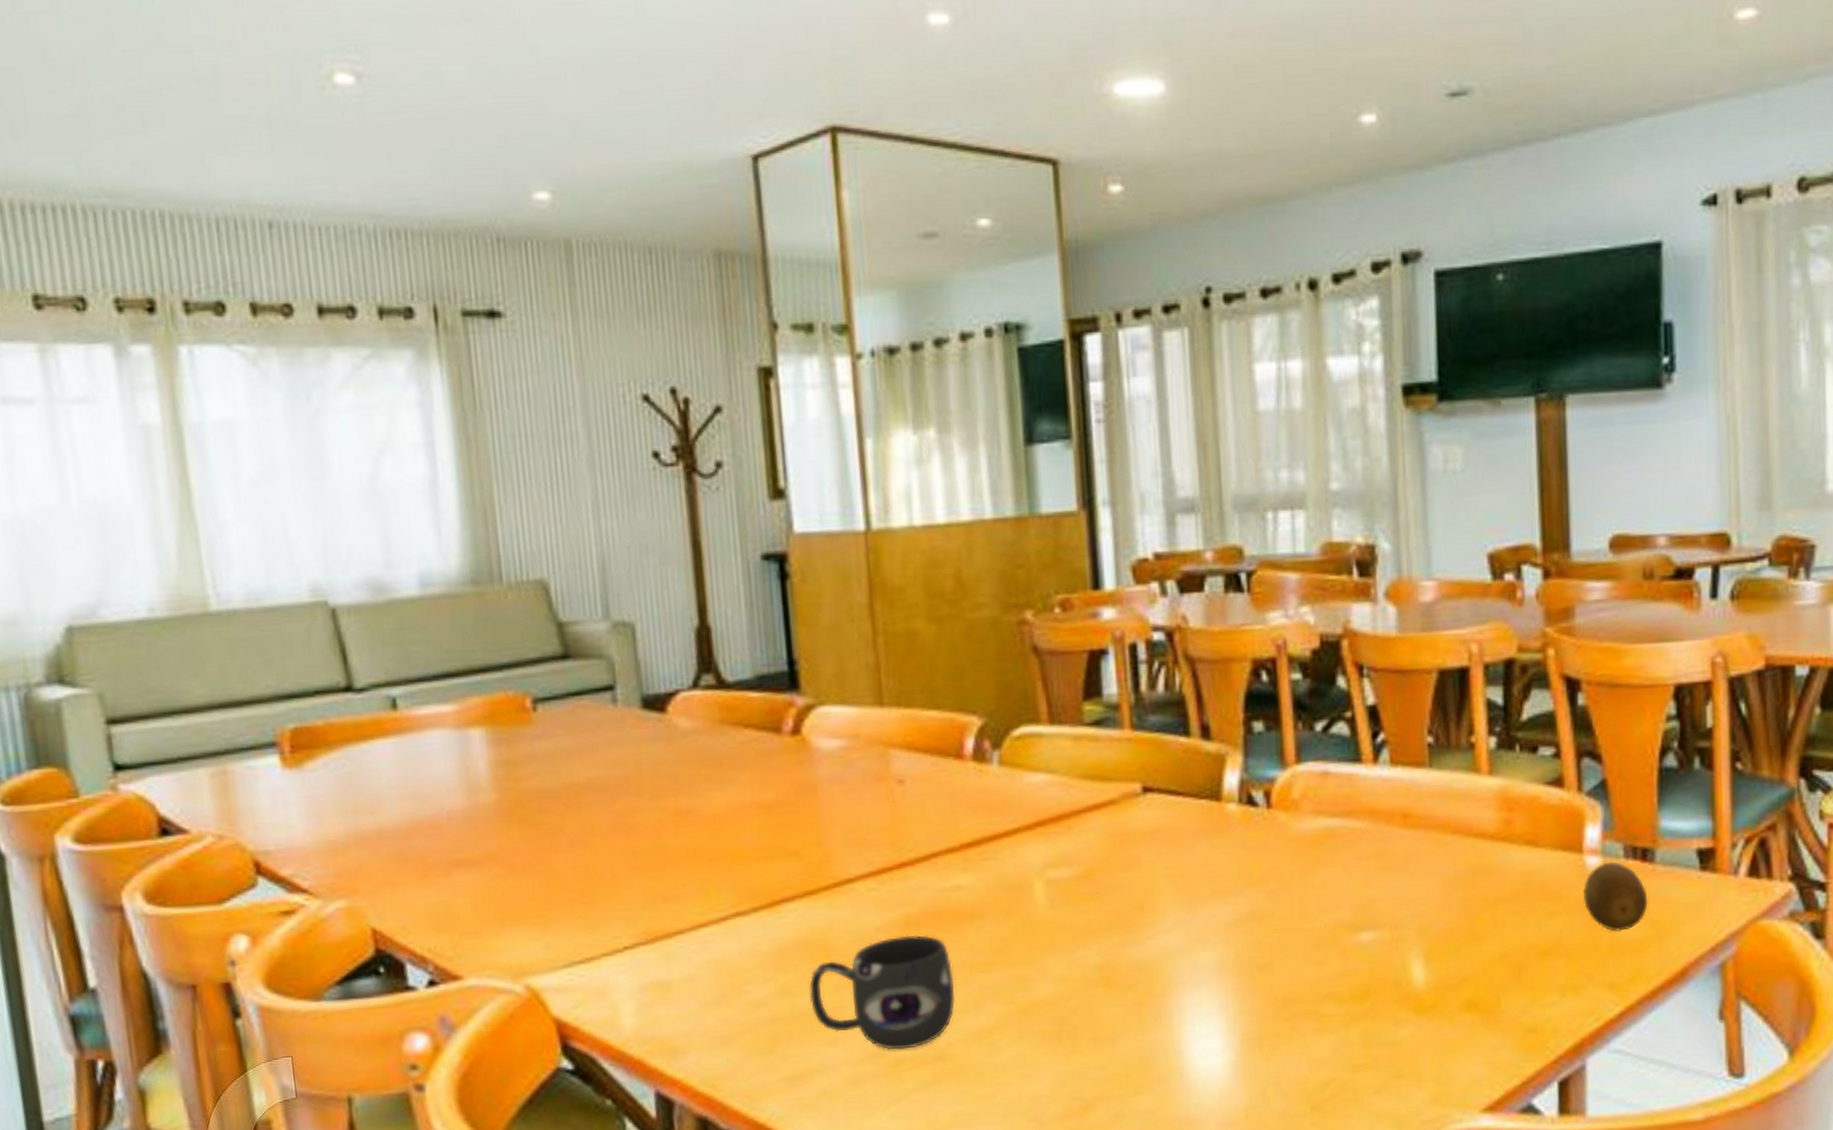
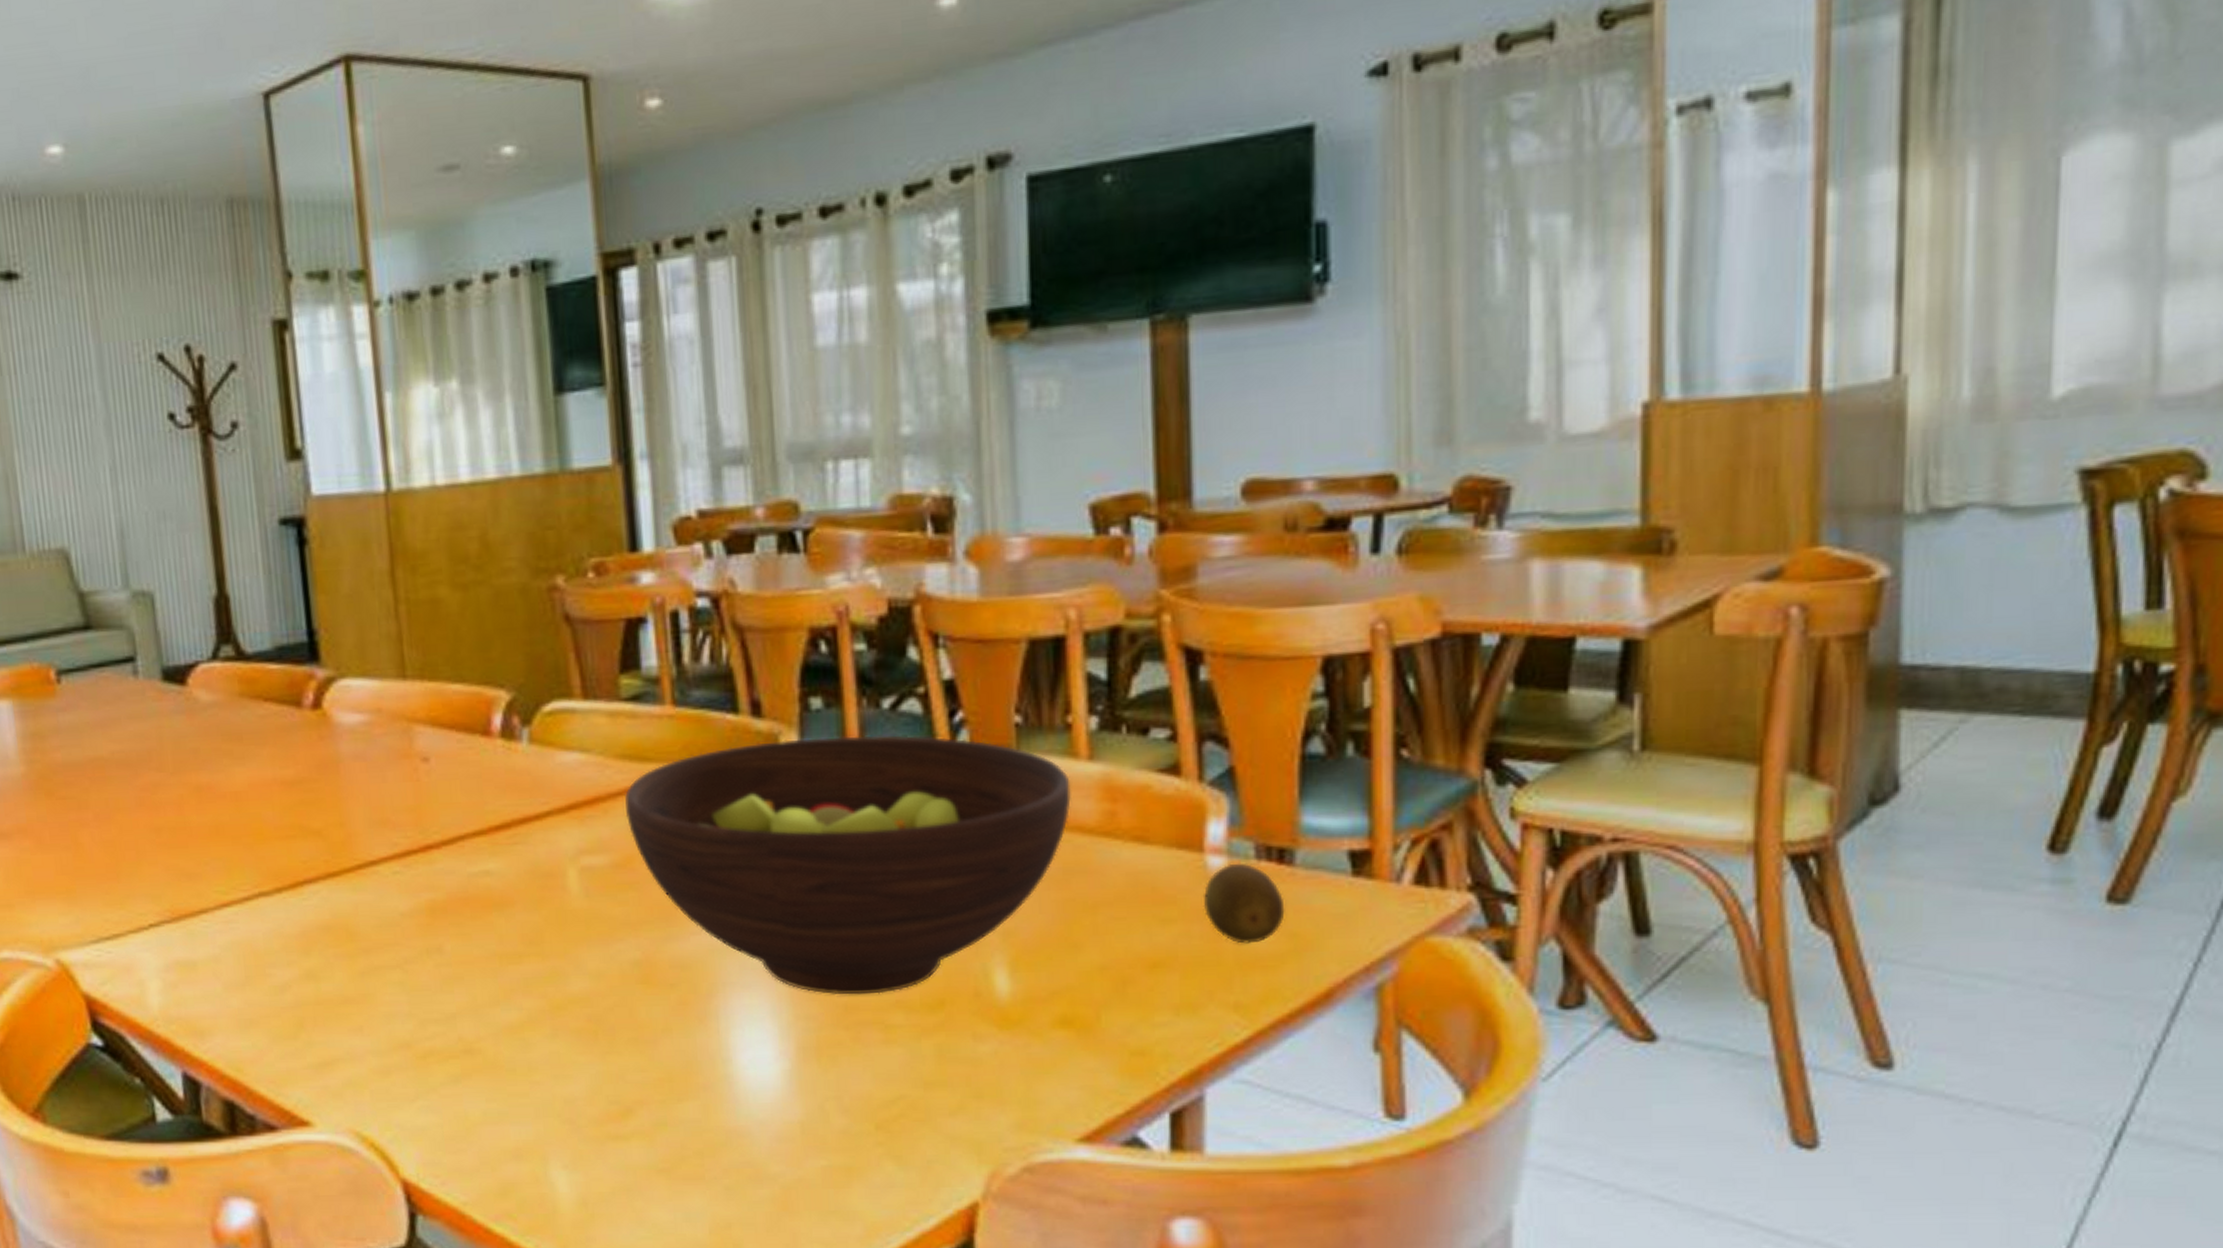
mug: present [809,935,956,1050] -> none [333,921,485,1042]
fruit bowl: none [1087,755,1475,990] -> present [625,735,1071,995]

